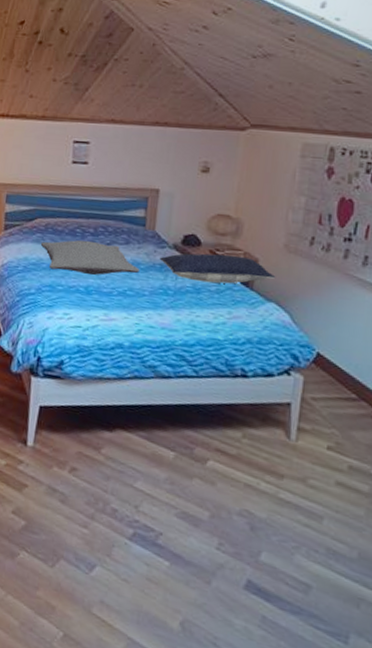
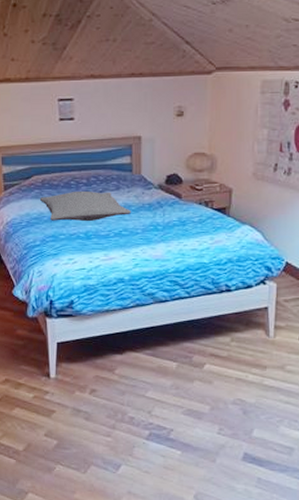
pillow: present [159,253,276,284] -> none [147,188,248,215]

